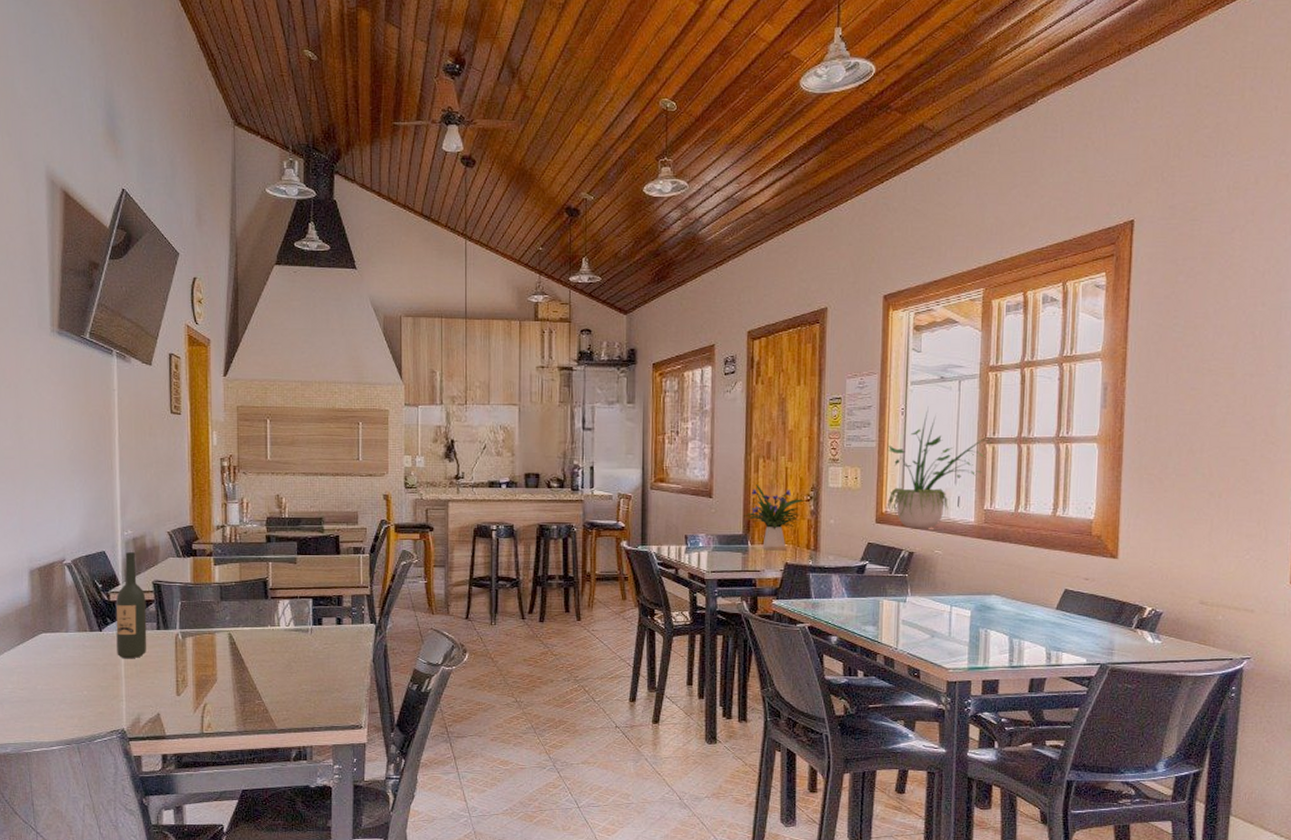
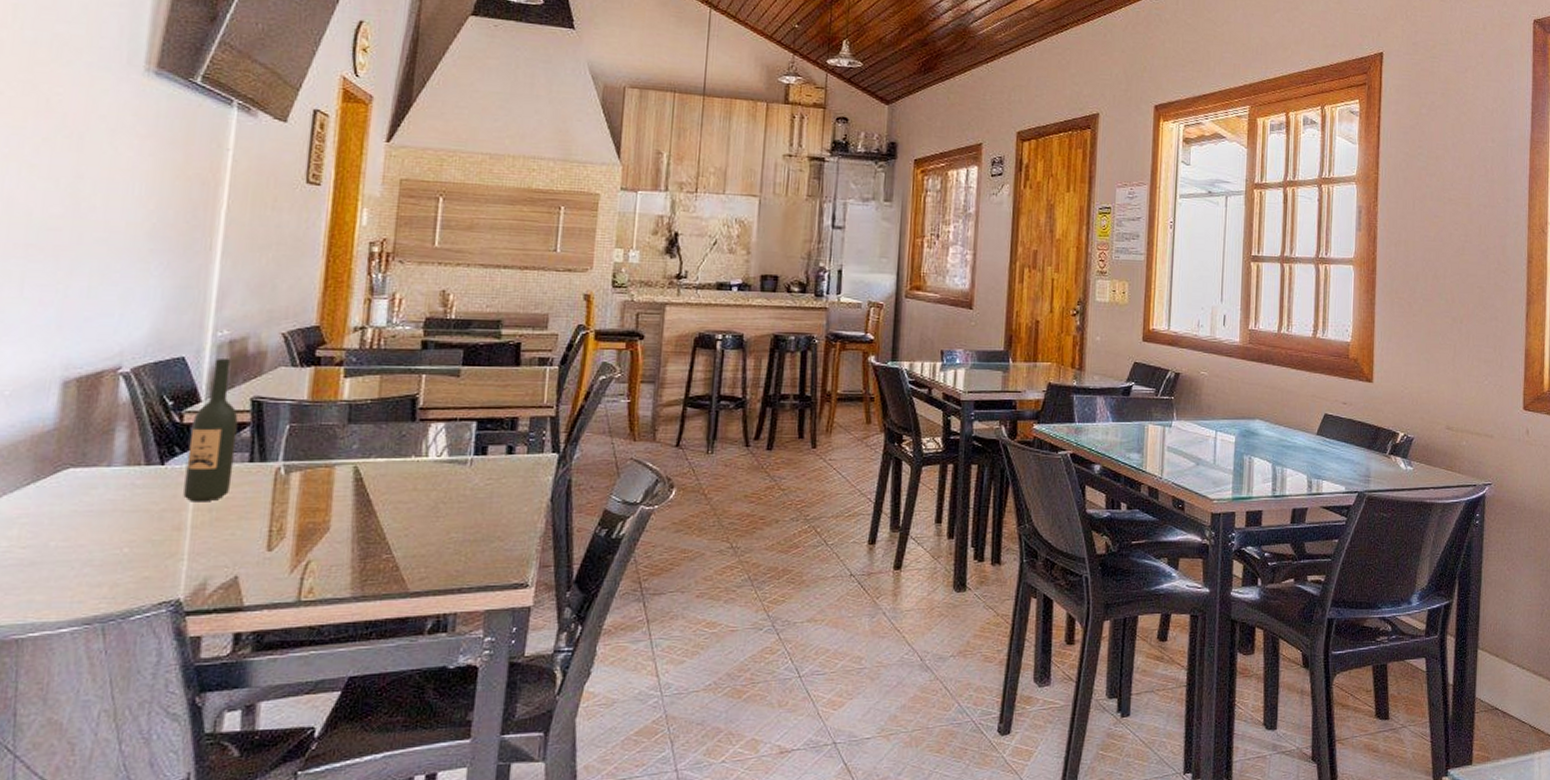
flower arrangement: present [744,485,804,551] -> none [1006,296,1070,370]
potted plant: present [885,406,994,530] -> none [1152,220,1259,350]

